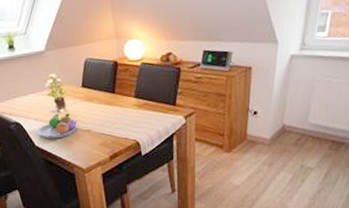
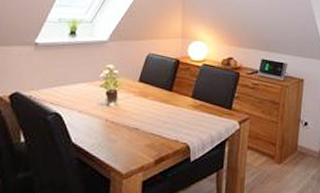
fruit bowl: present [36,113,78,139] -> none [77,107,127,136]

